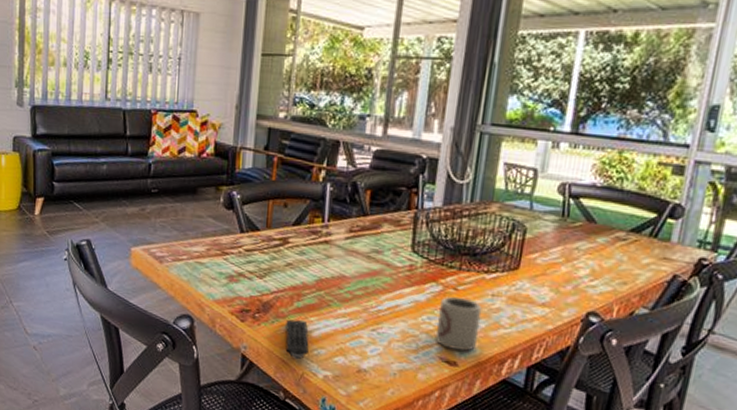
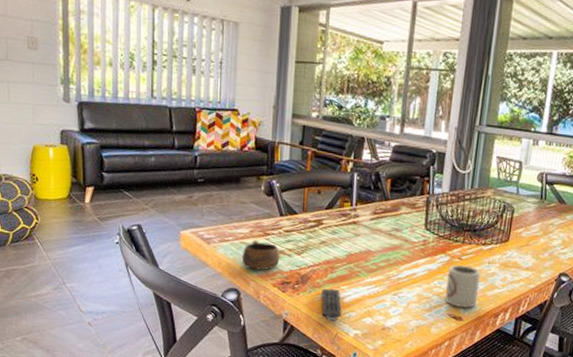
cup: none [197,260,239,295] -> present [242,240,280,271]

